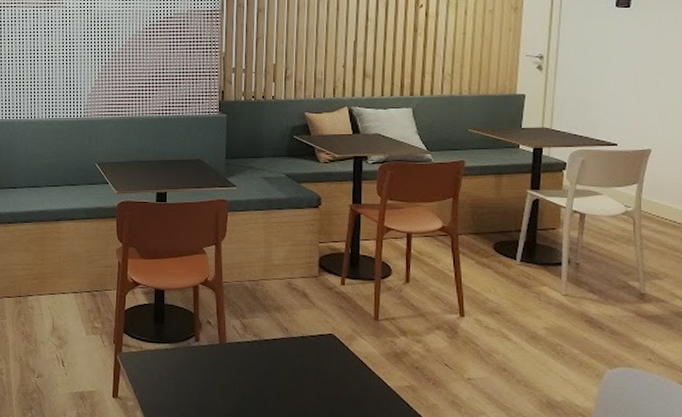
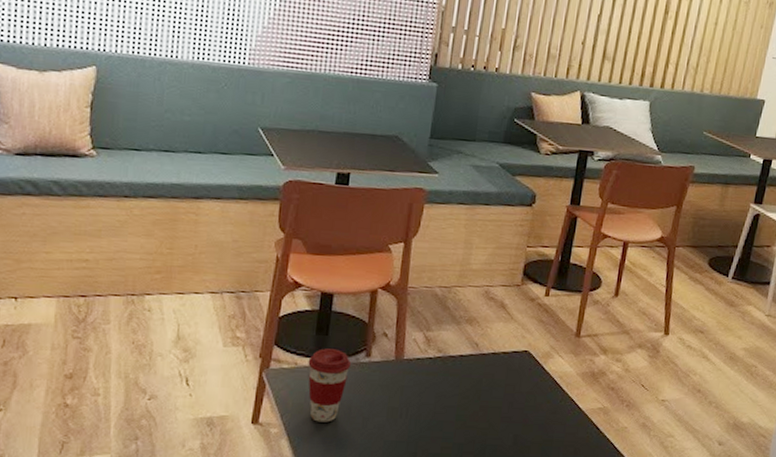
coffee cup: none [150,335,185,397] -> present [308,348,352,422]

